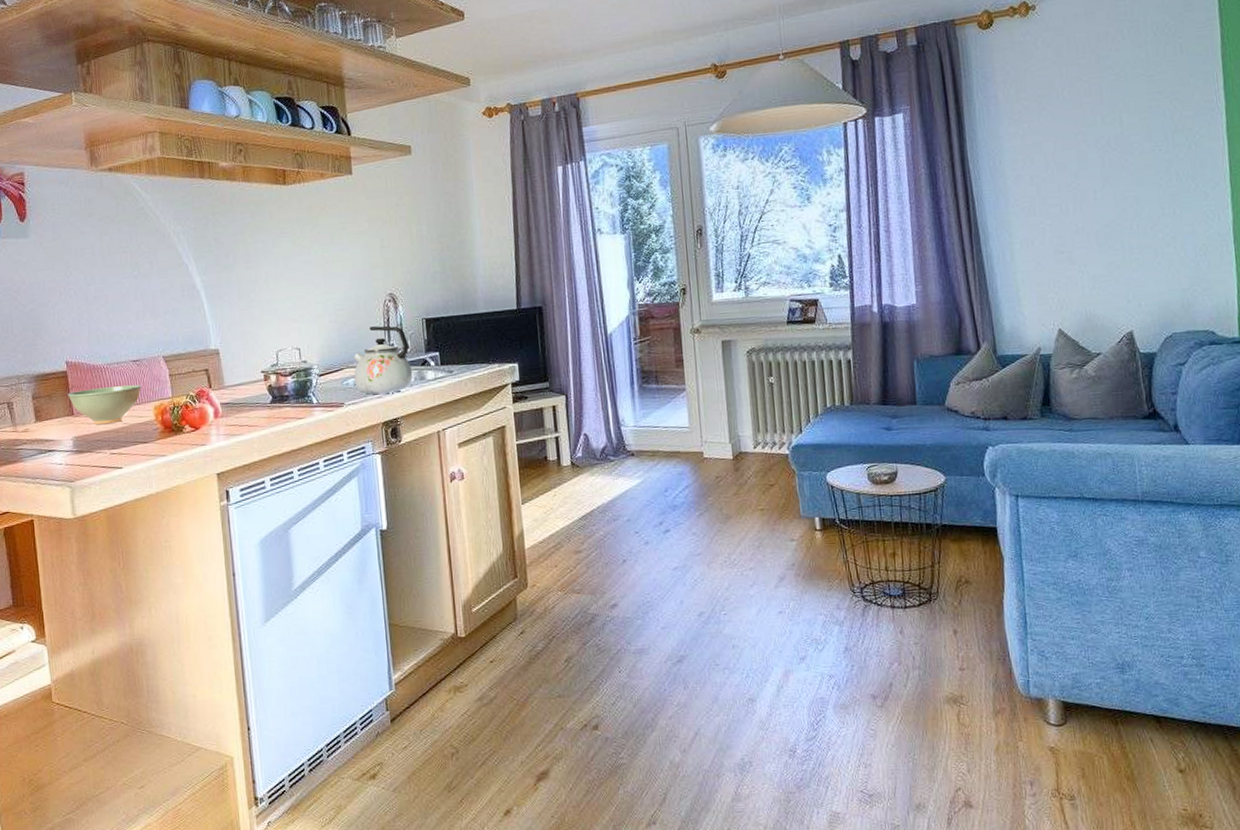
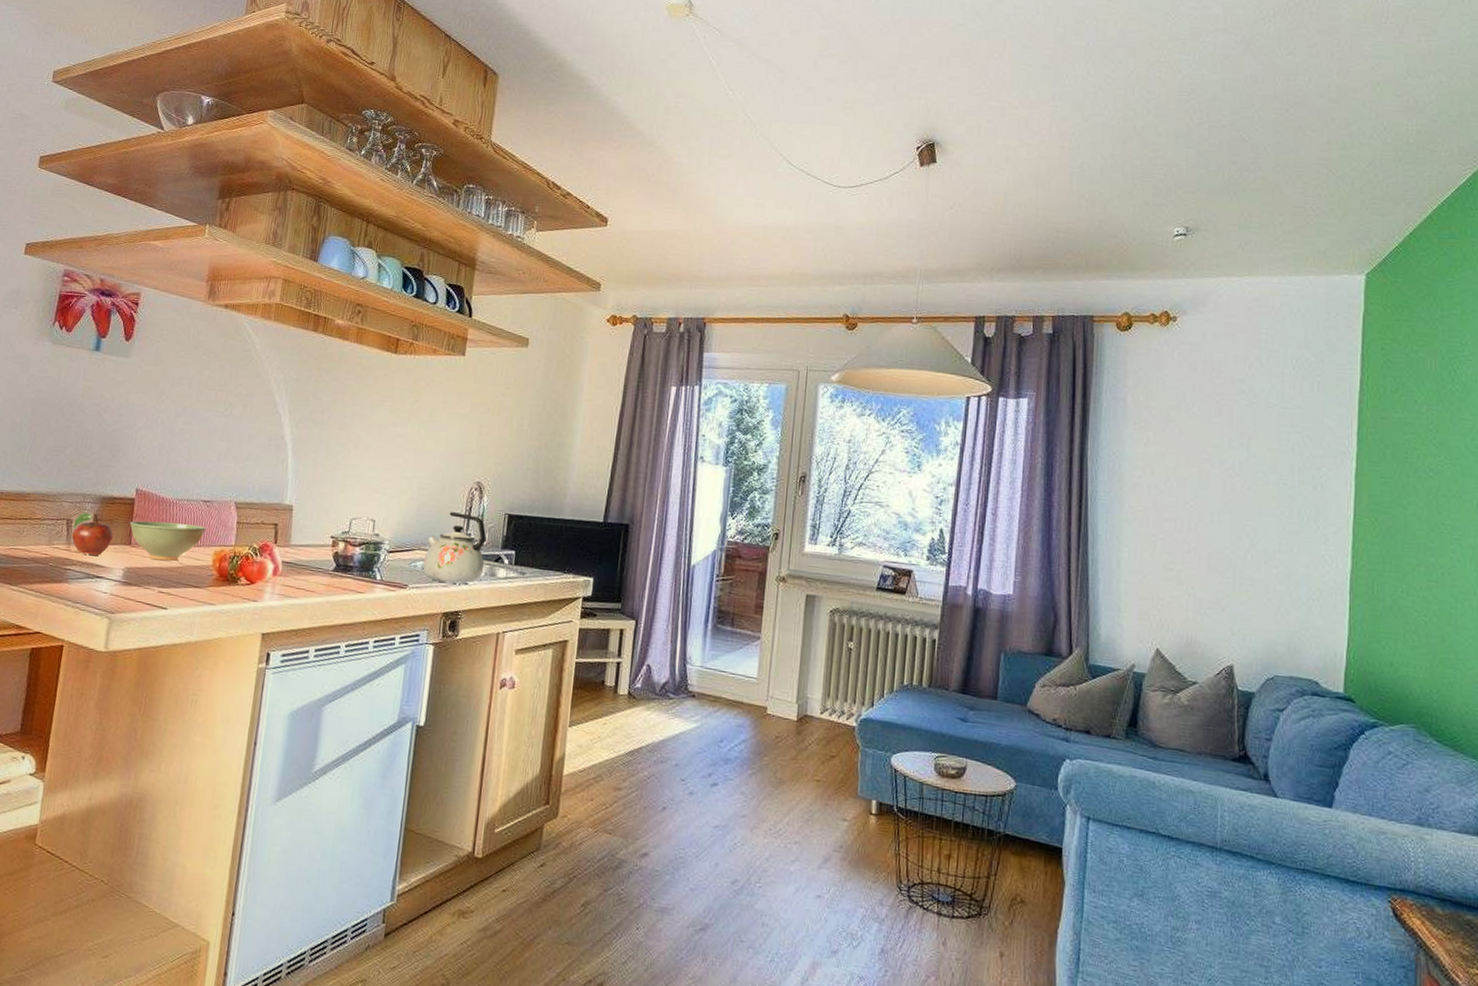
fruit: none [14,393,55,432] -> present [71,513,113,556]

